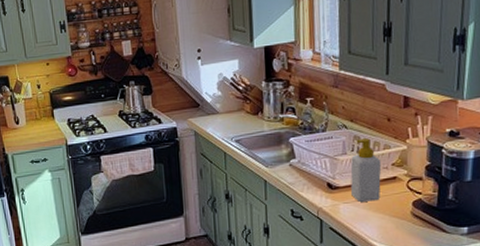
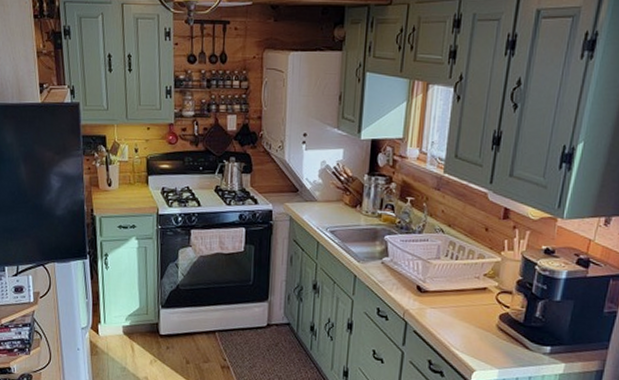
soap bottle: present [350,138,382,202] -> none [440,245,474,310]

